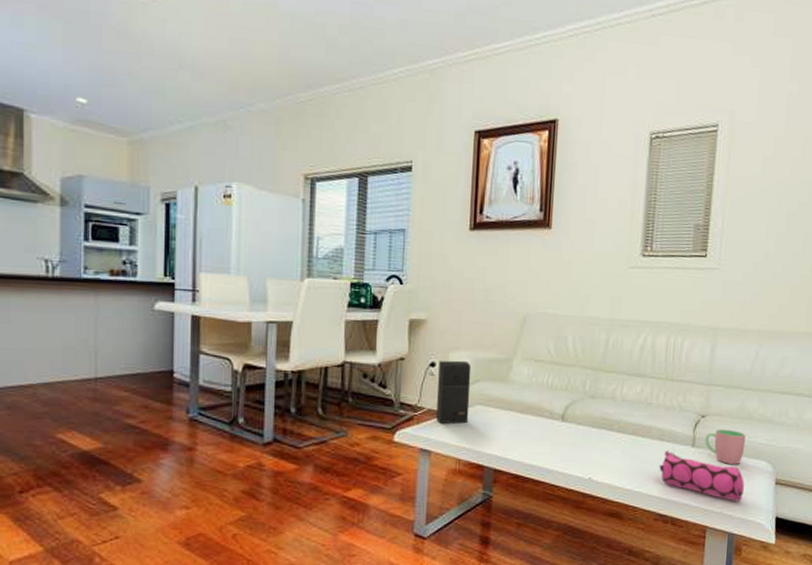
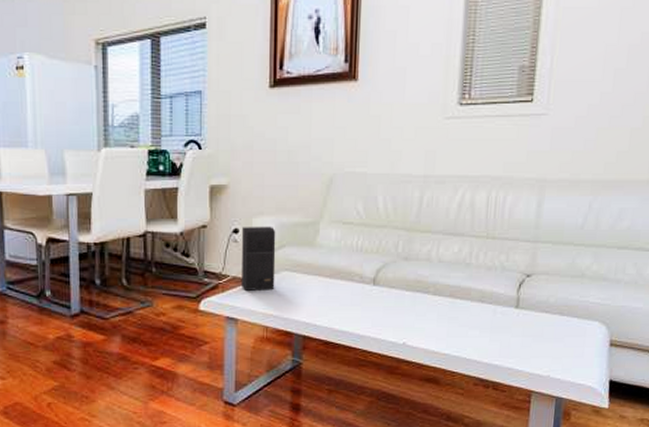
pencil case: present [659,450,745,501] -> none [479,313,575,364]
cup: present [705,429,746,464] -> none [530,288,577,325]

